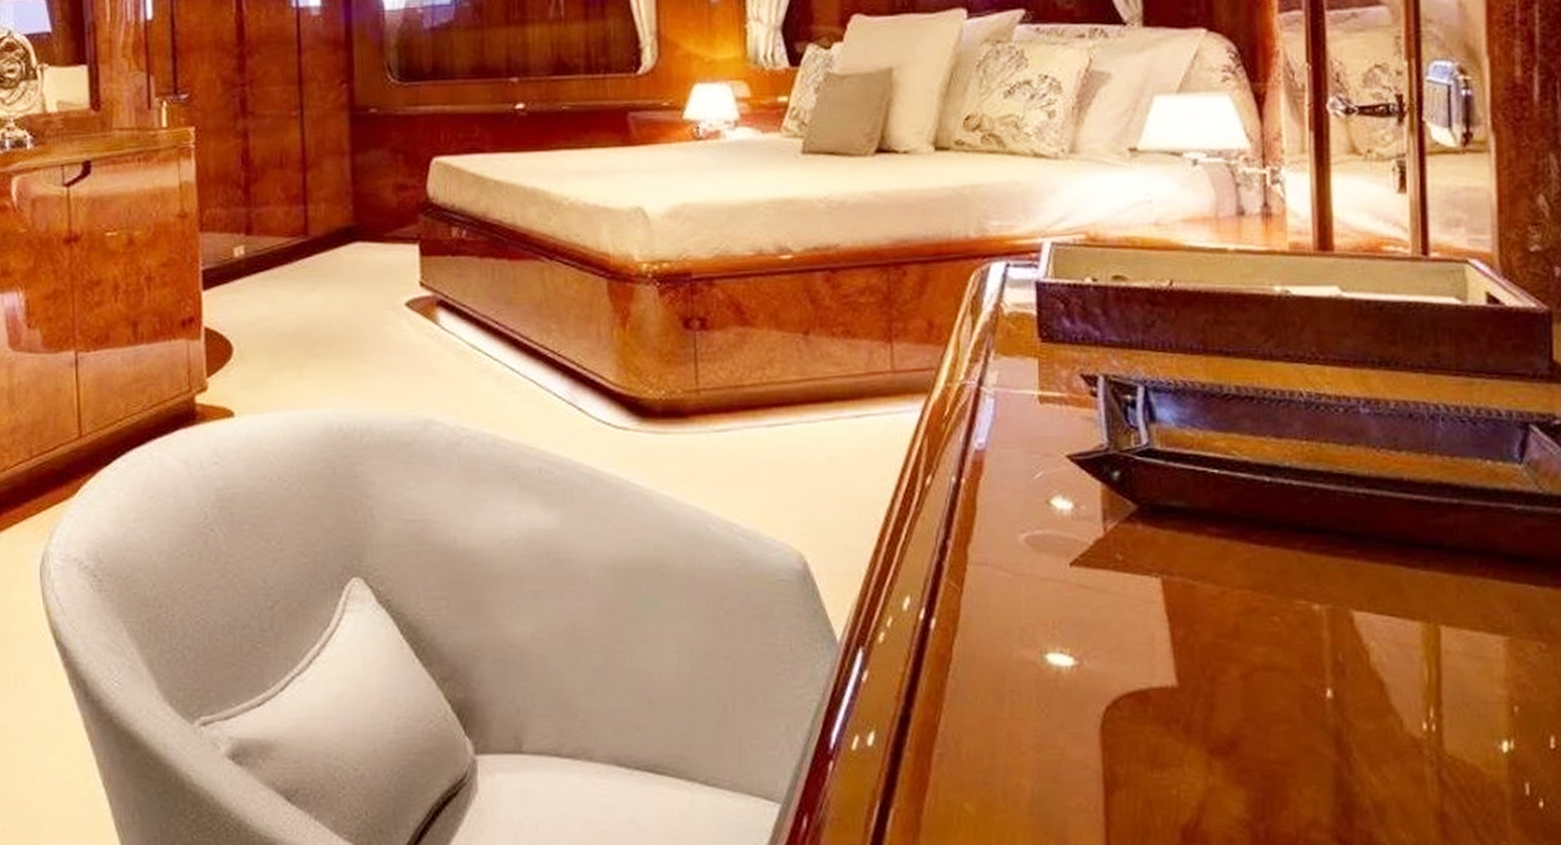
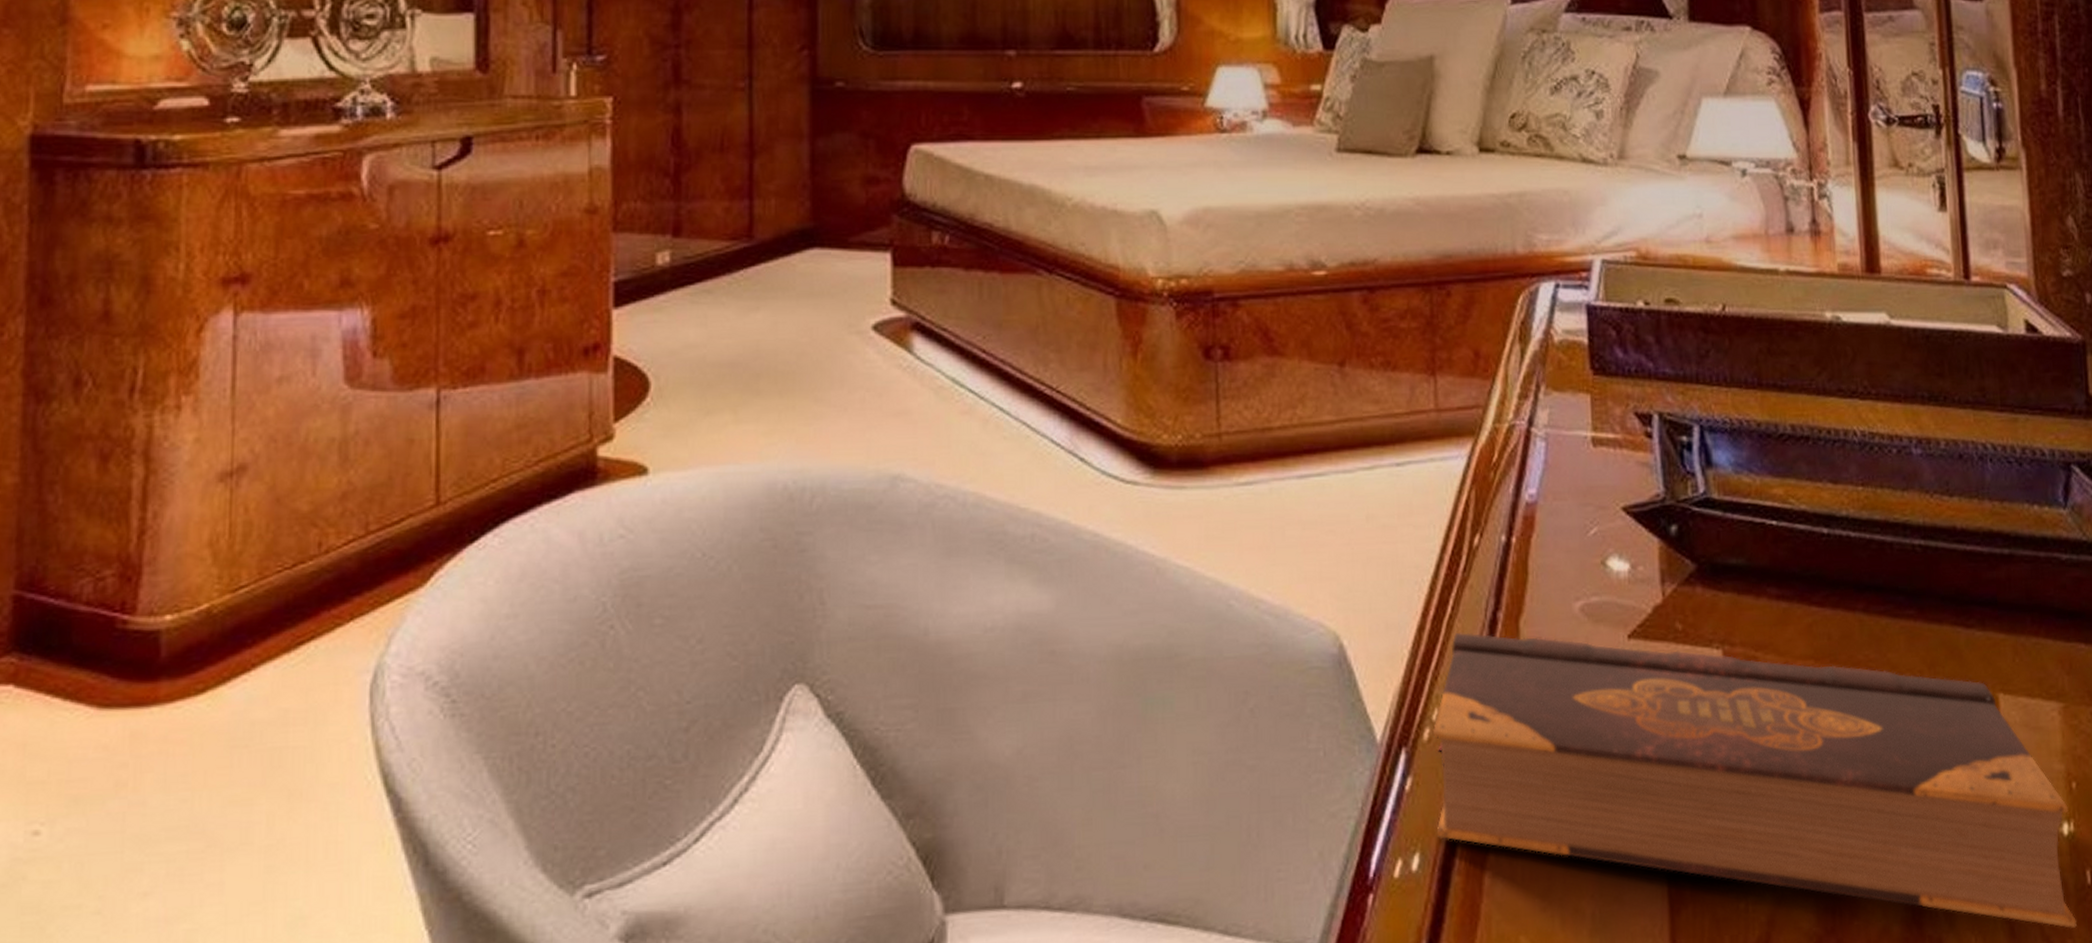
book: none [887,555,1512,832] -> present [1432,632,2077,928]

